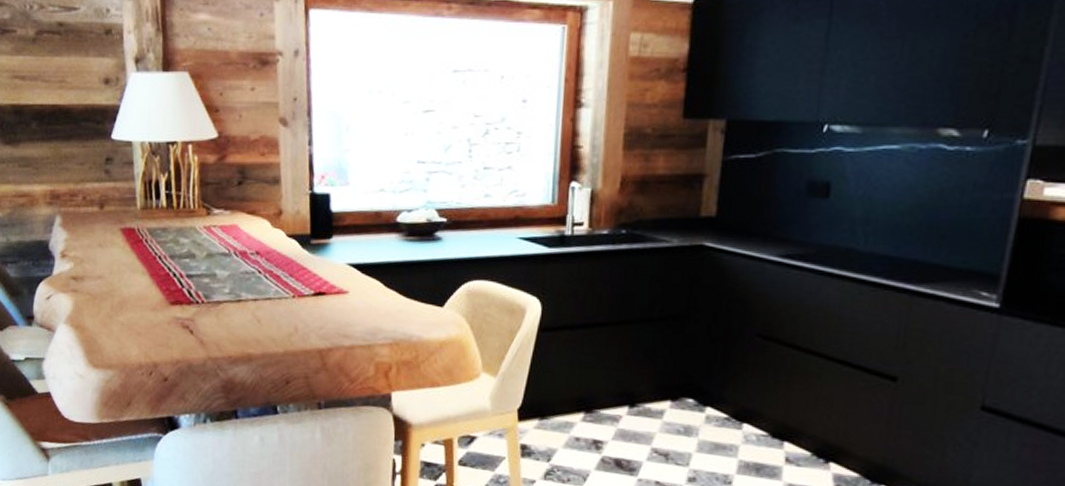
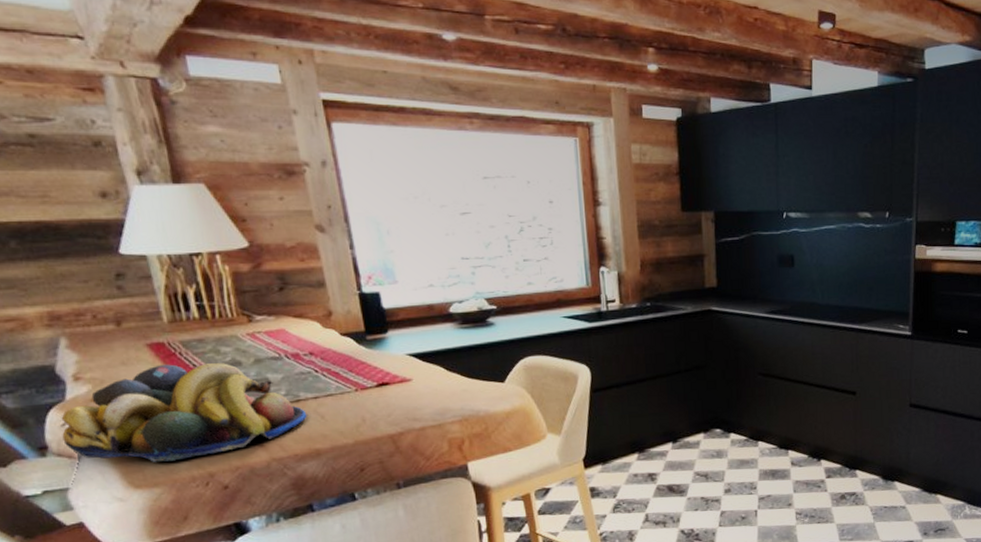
fruit bowl: none [46,250,245,346] -> present [61,363,307,462]

